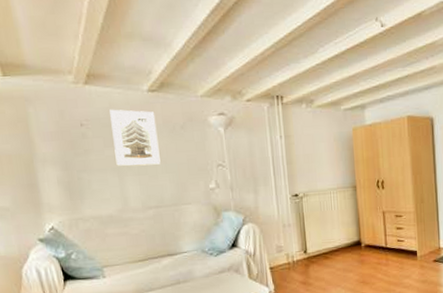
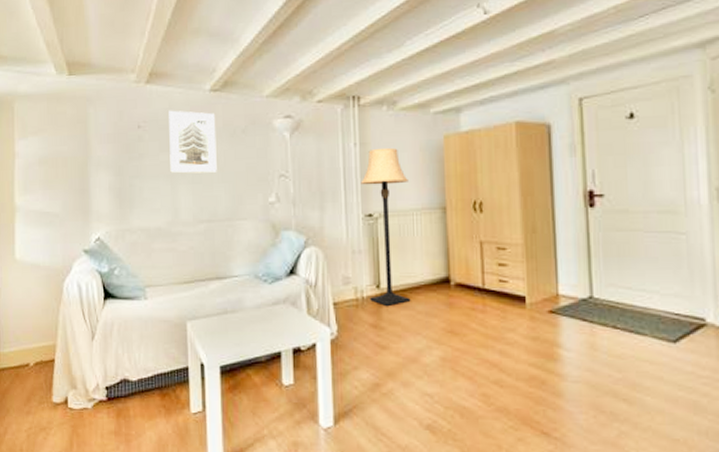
lamp: none [287,139,332,267] -> present [360,147,411,306]

